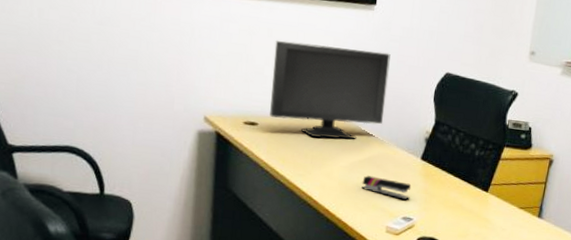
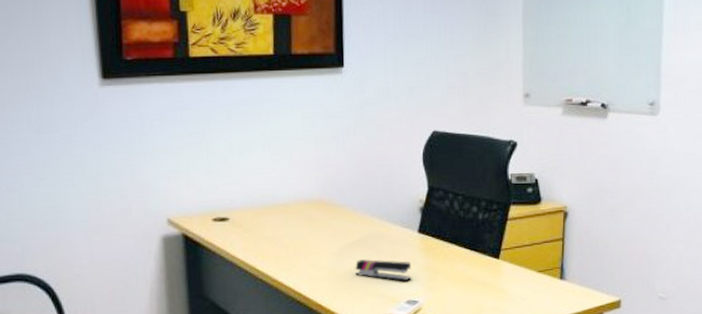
computer monitor: present [270,40,391,139] -> none [236,118,370,224]

